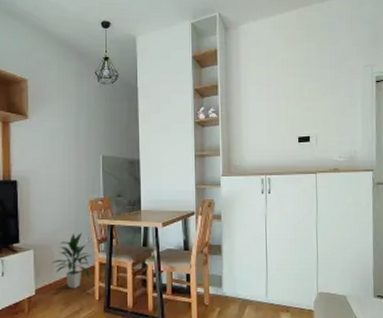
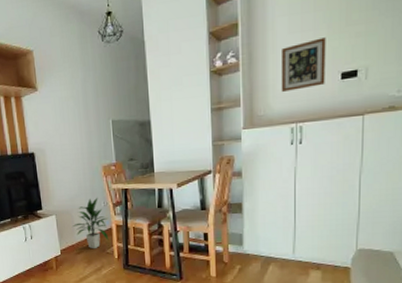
picture frame: none [252,107,287,147] -> present [281,37,326,92]

